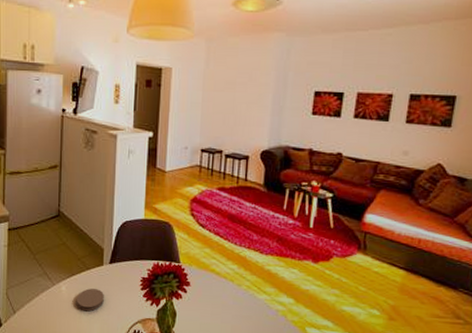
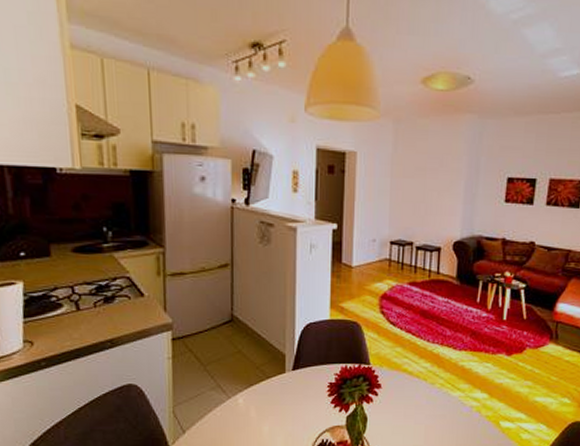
coaster: present [76,288,104,312] -> none [255,399,287,424]

